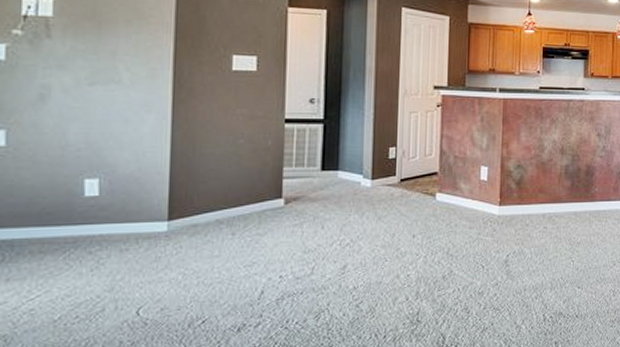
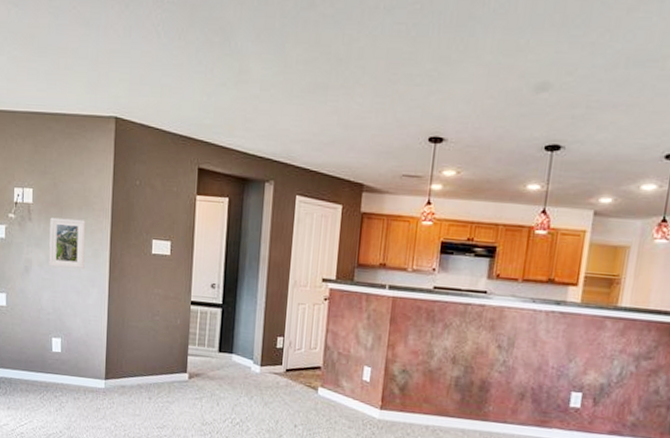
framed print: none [79,33,138,93] -> present [49,217,86,270]

